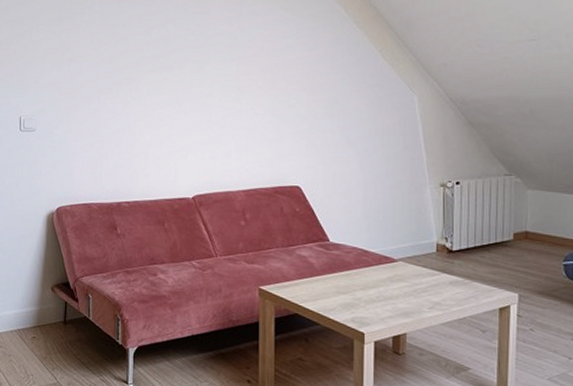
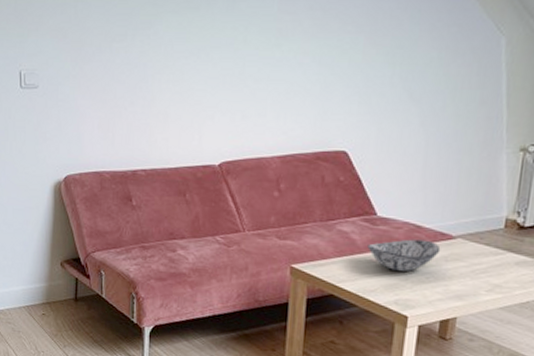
decorative bowl: none [324,262,386,292] -> present [367,239,441,272]

